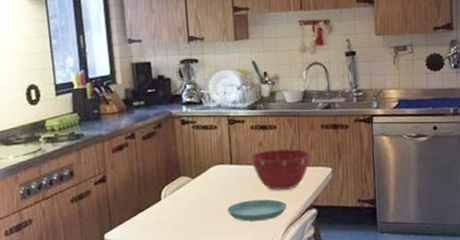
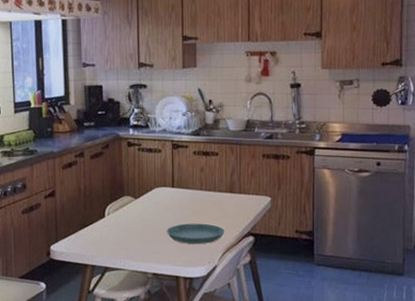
mixing bowl: present [250,148,311,190] -> none [191,175,251,215]

